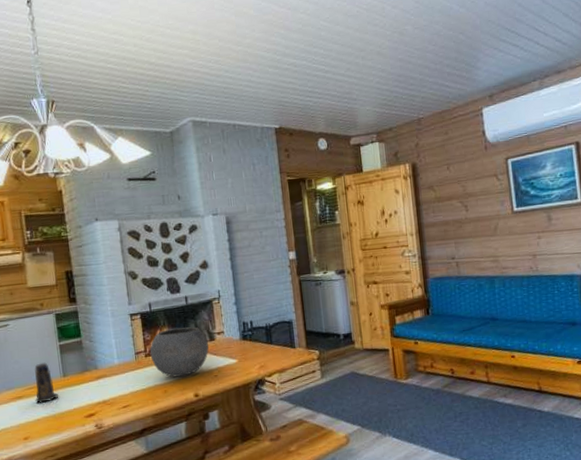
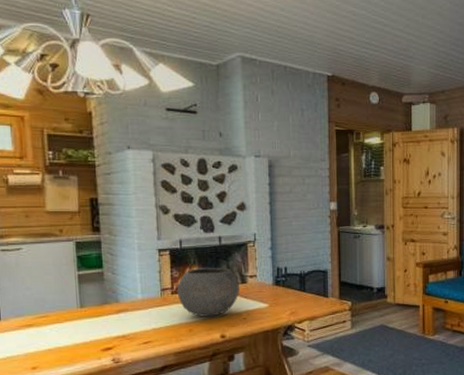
candle: present [34,362,59,404] -> none [47,291,74,333]

